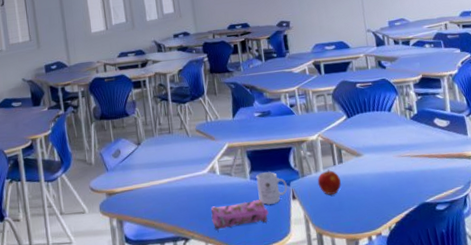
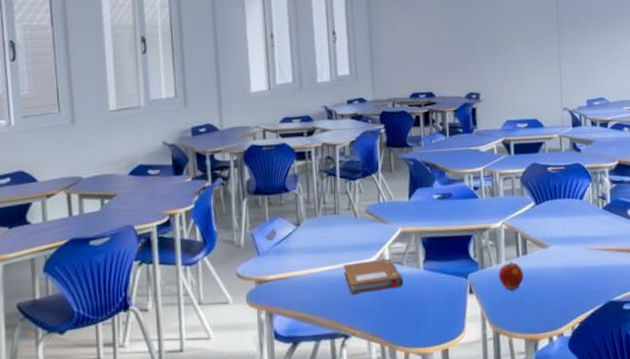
notebook: none [179,170,234,202] -> present [342,258,404,294]
pencil case: present [210,199,269,231] -> none [376,293,442,327]
mug: present [256,172,288,205] -> none [430,262,465,299]

